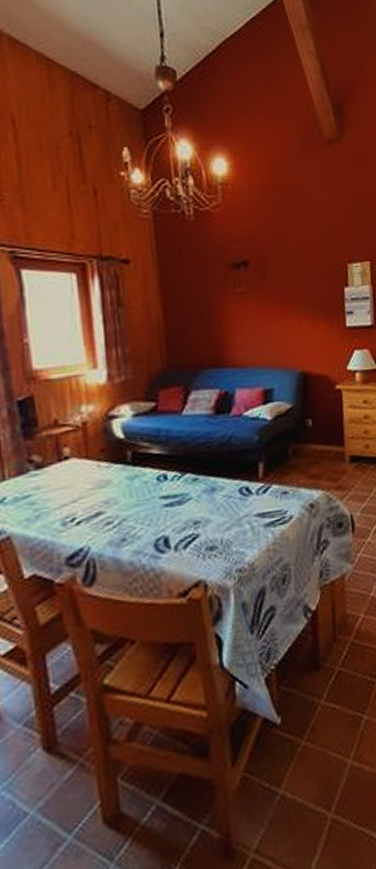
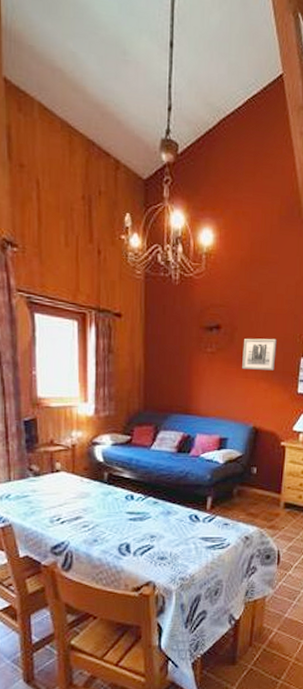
wall art: none [276,269,316,307] -> present [242,338,277,371]

